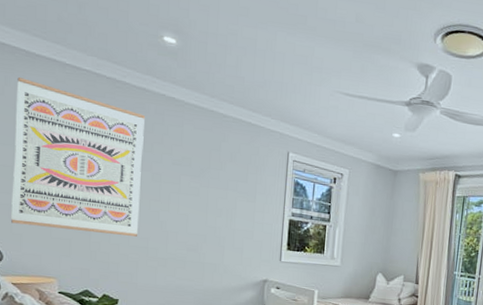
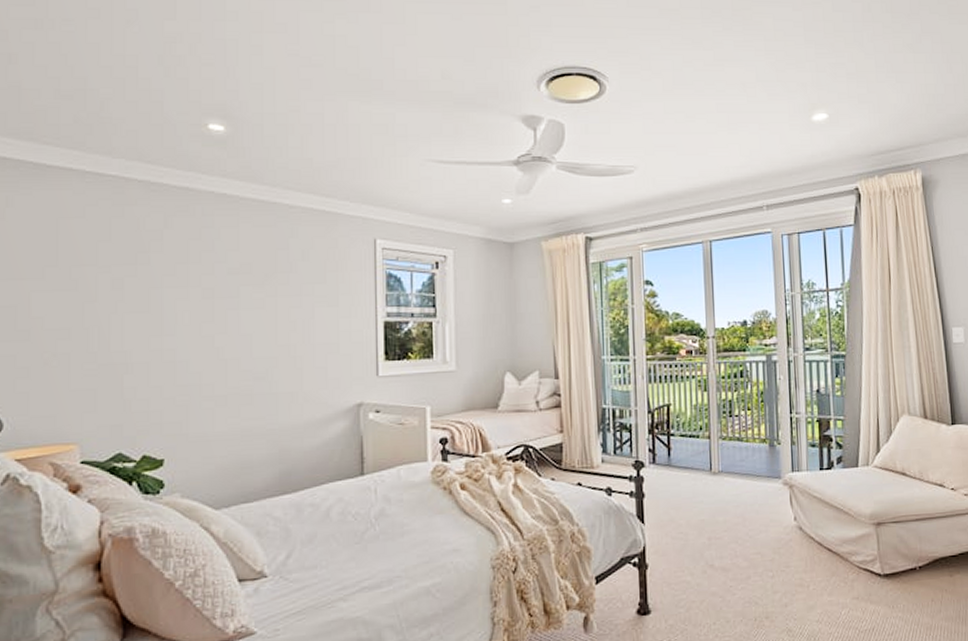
wall art: present [11,77,146,237] -> none [14,195,191,379]

